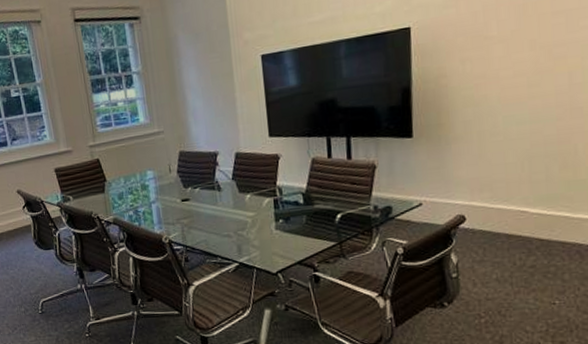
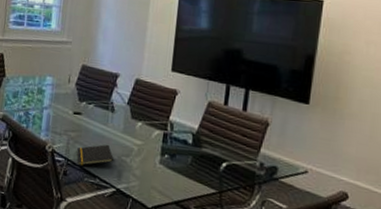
notepad: none [193,222,231,249] -> present [77,144,114,166]

